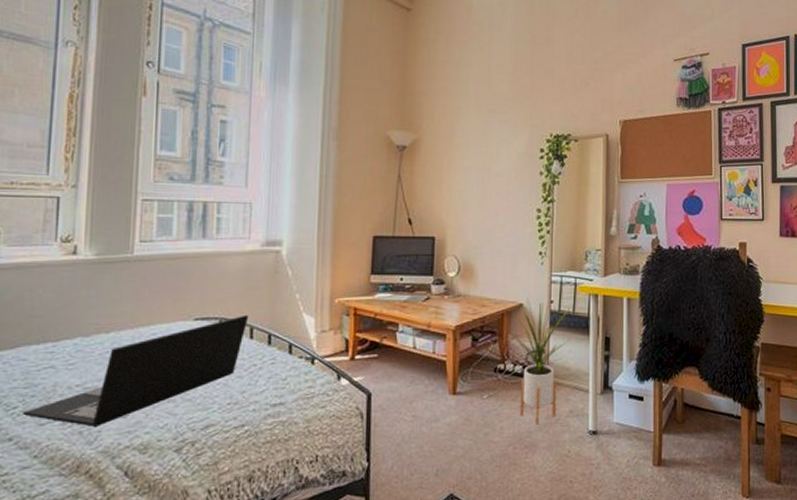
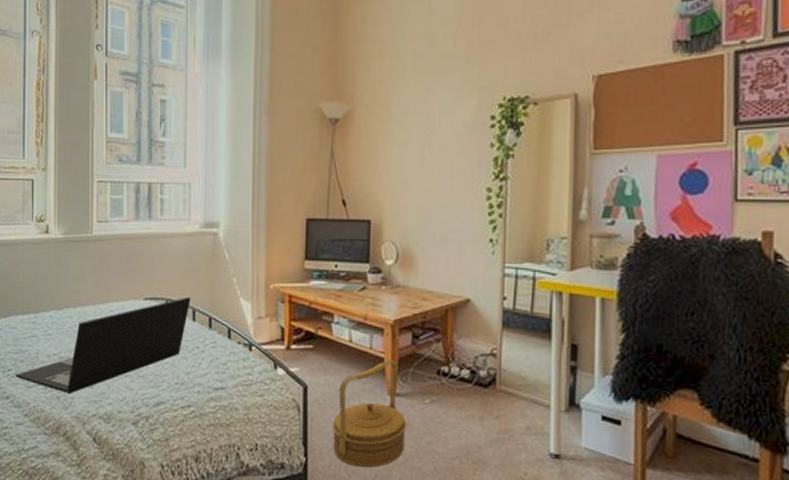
basket: none [395,361,466,464] -> present [332,359,406,468]
house plant: present [511,297,570,425] -> none [456,291,527,439]

